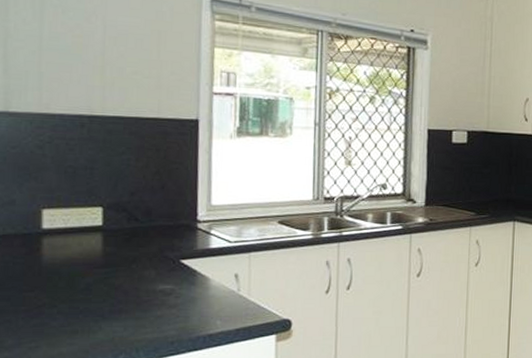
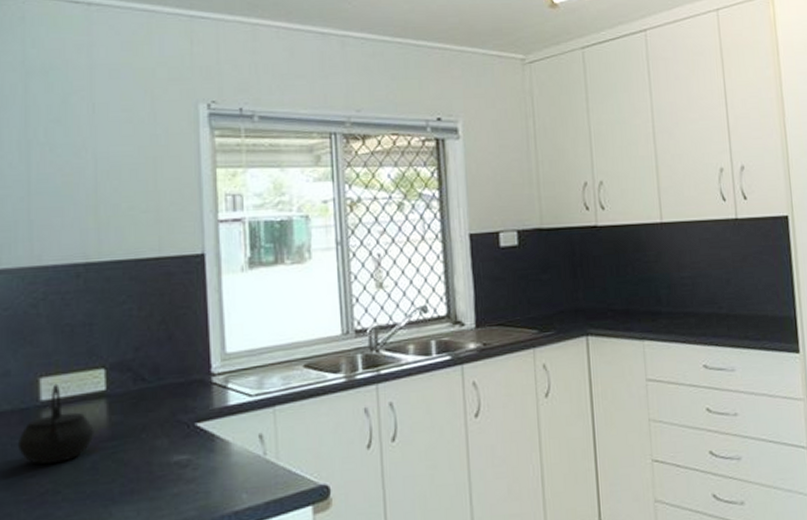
kettle: none [18,215,90,282] -> present [17,383,94,464]

